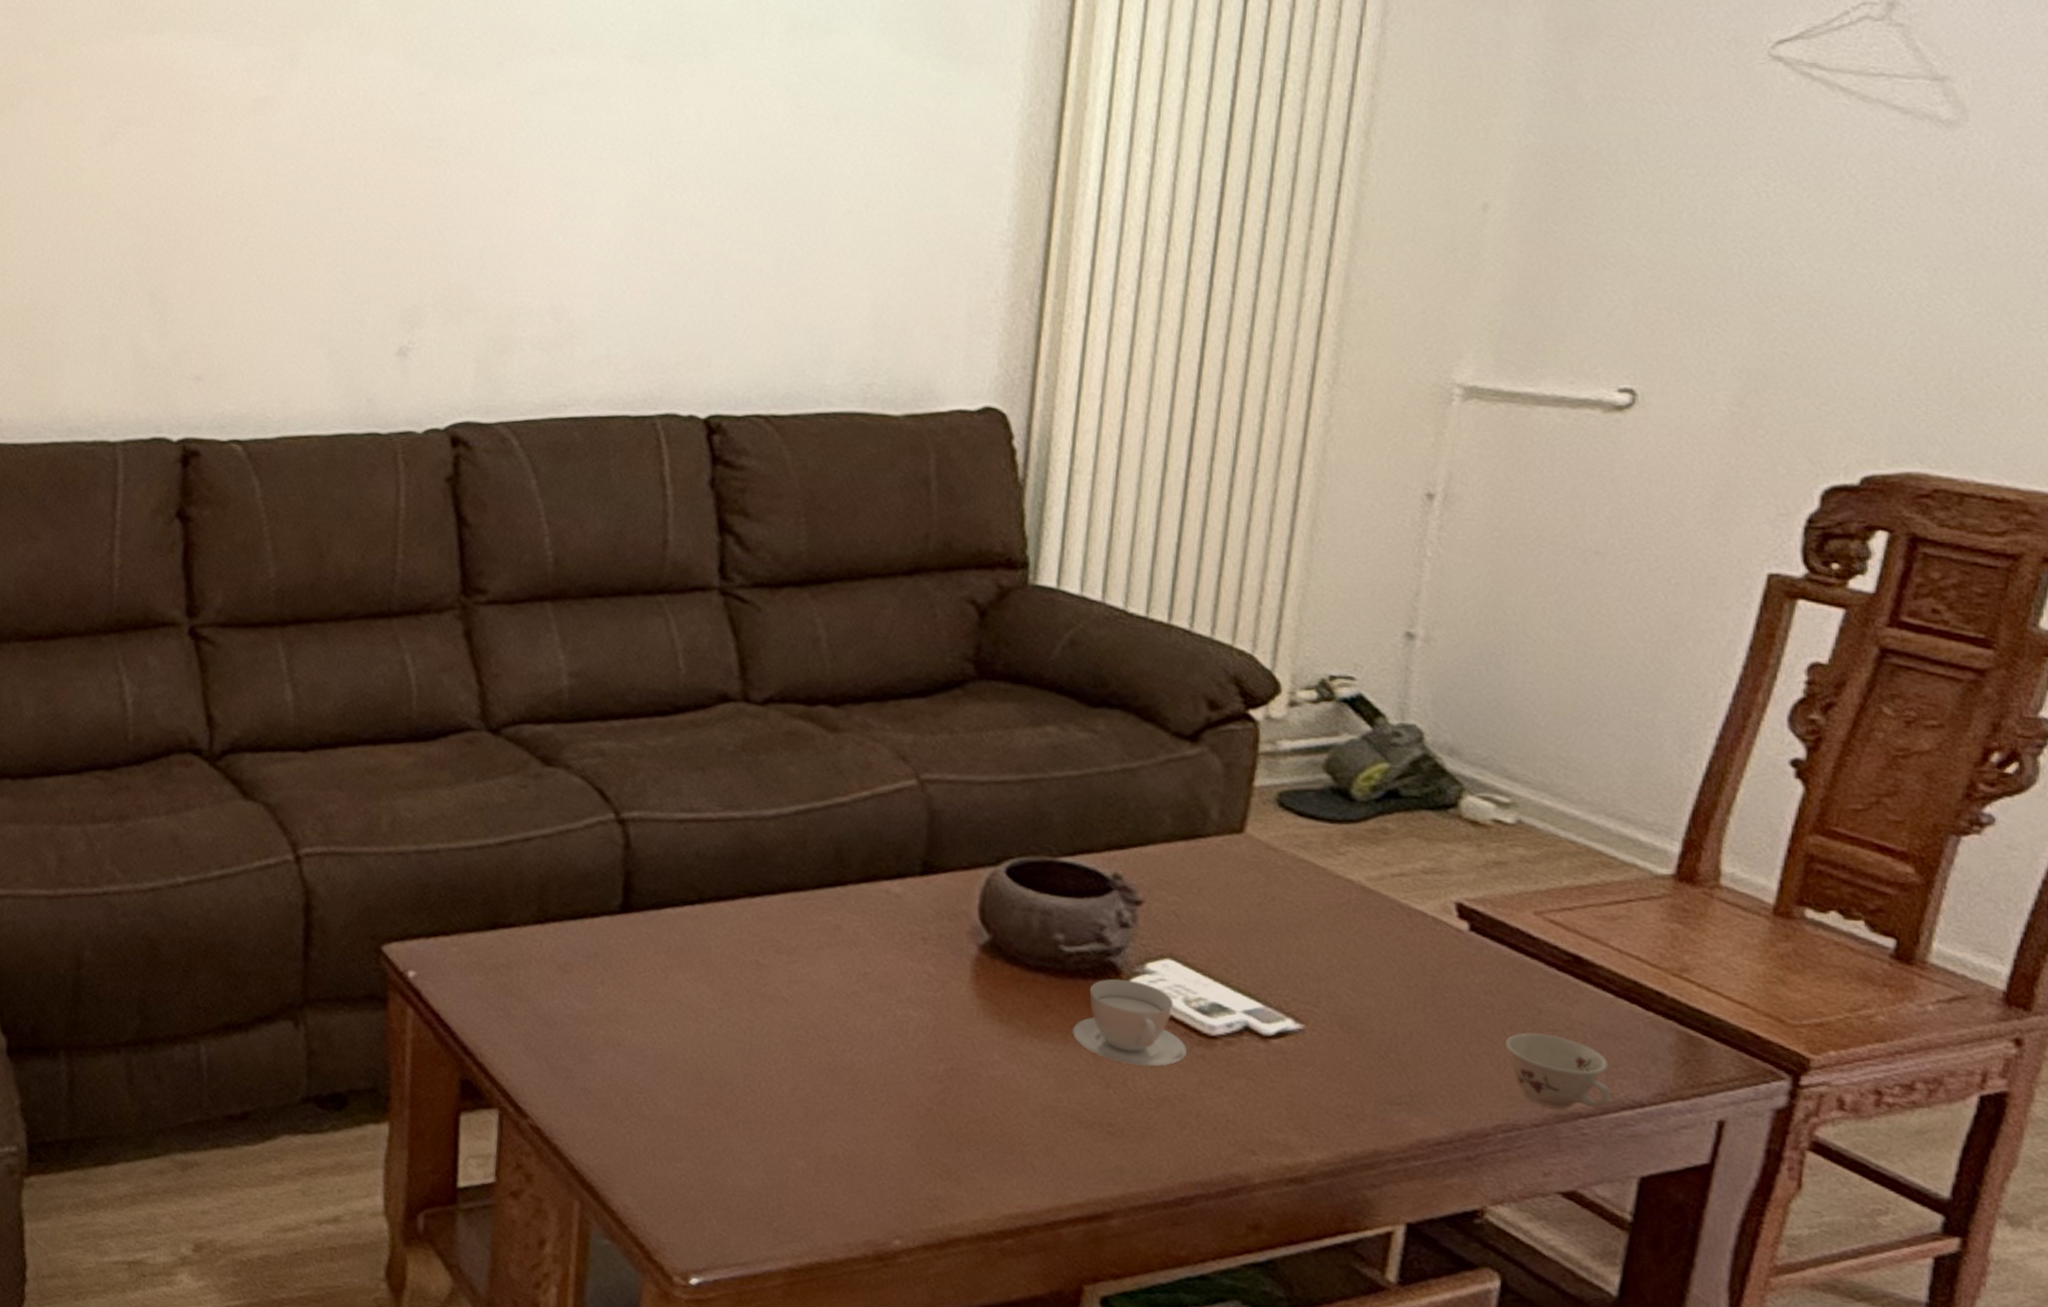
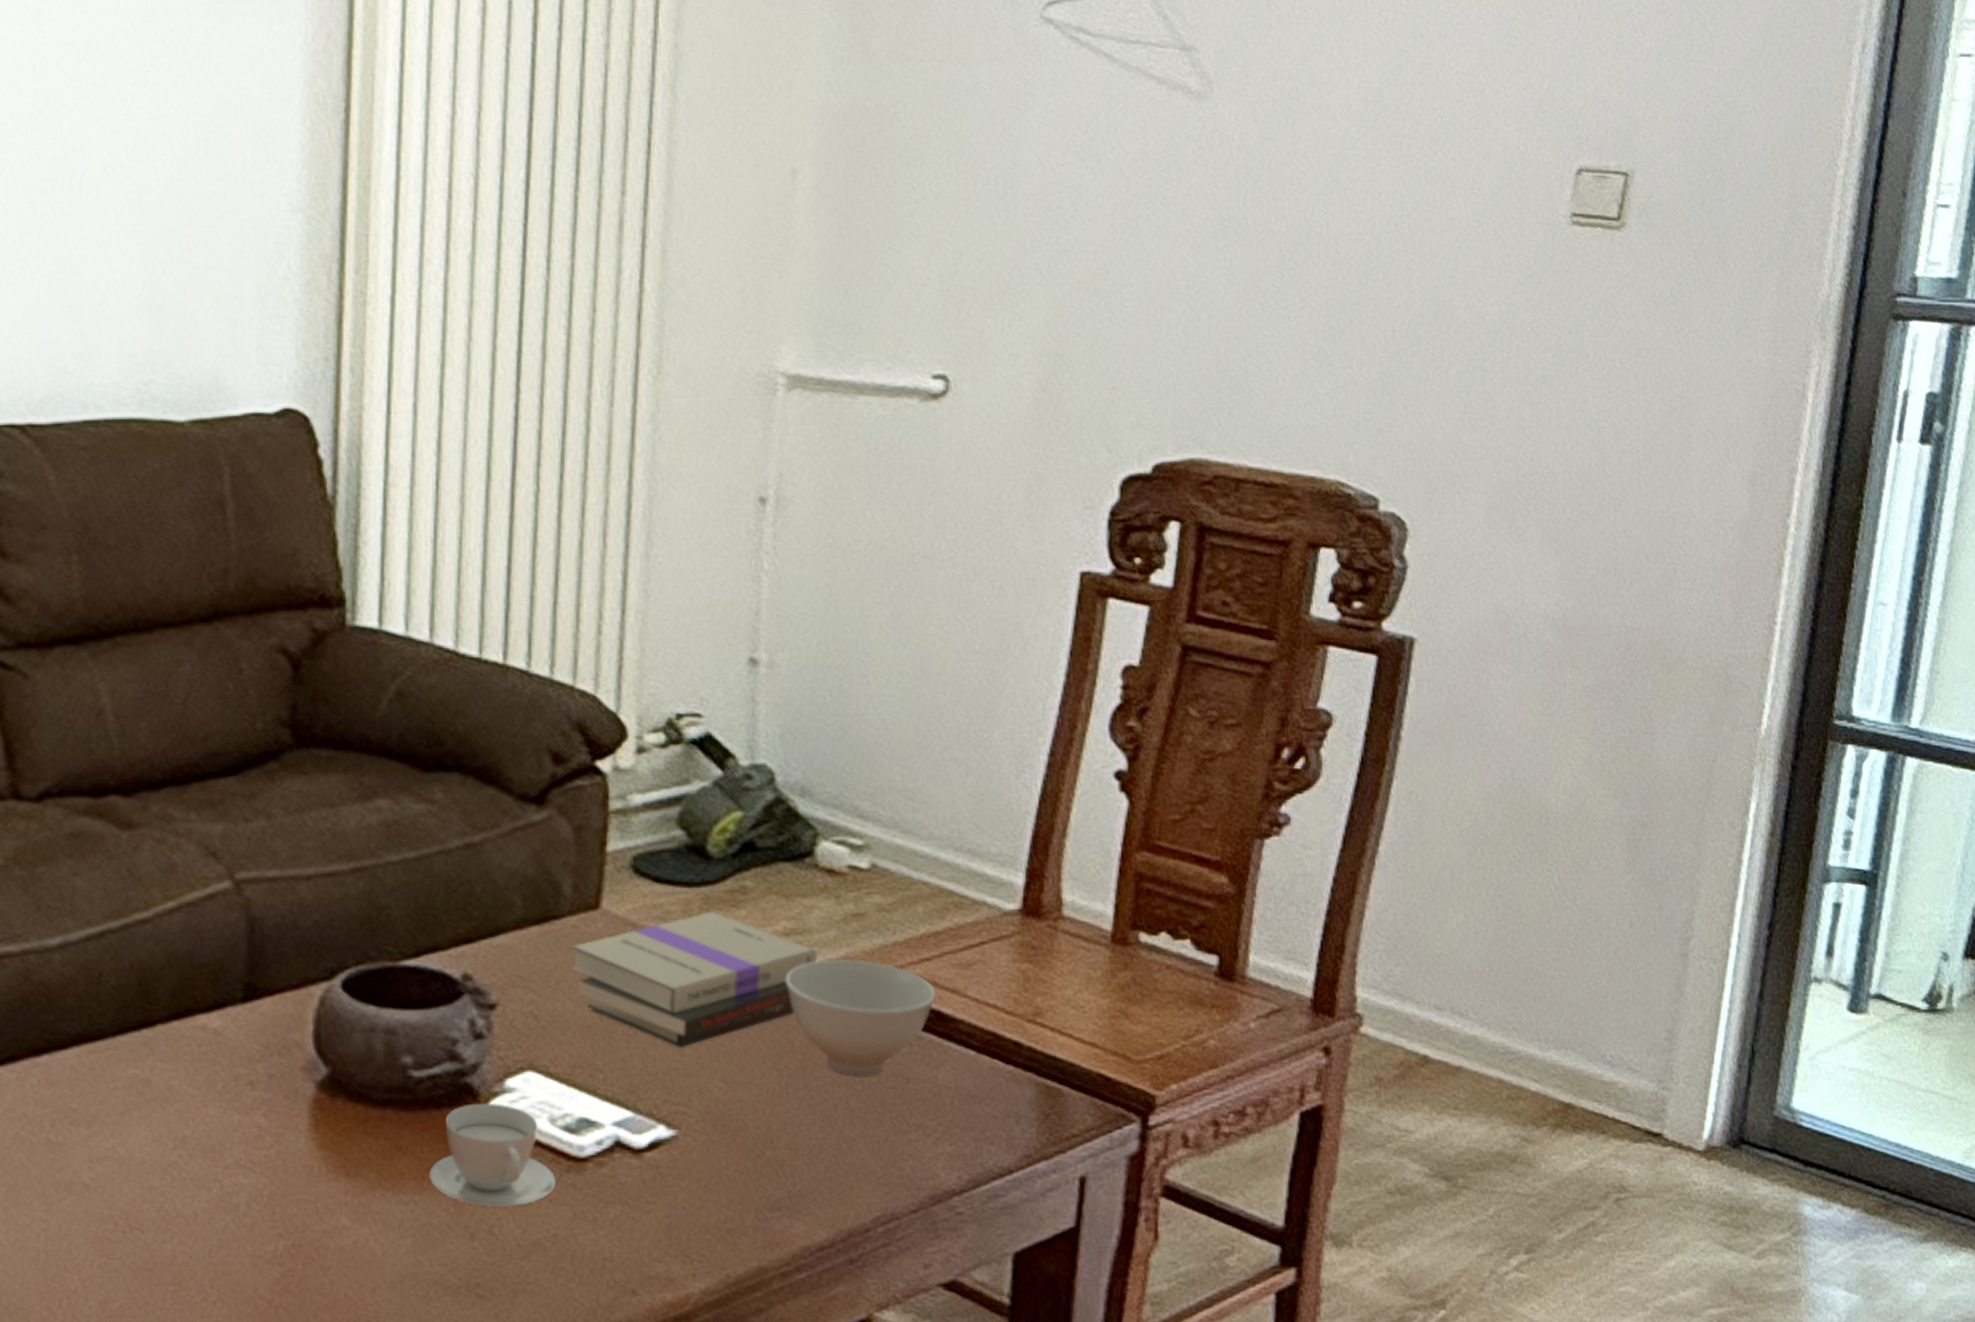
books: none [1213,845,1455,957] -> present [571,911,818,1047]
bowl: none [1421,897,1576,1003] -> present [785,959,936,1076]
teacup: present [1505,1032,1610,1109] -> none [878,1105,980,1189]

